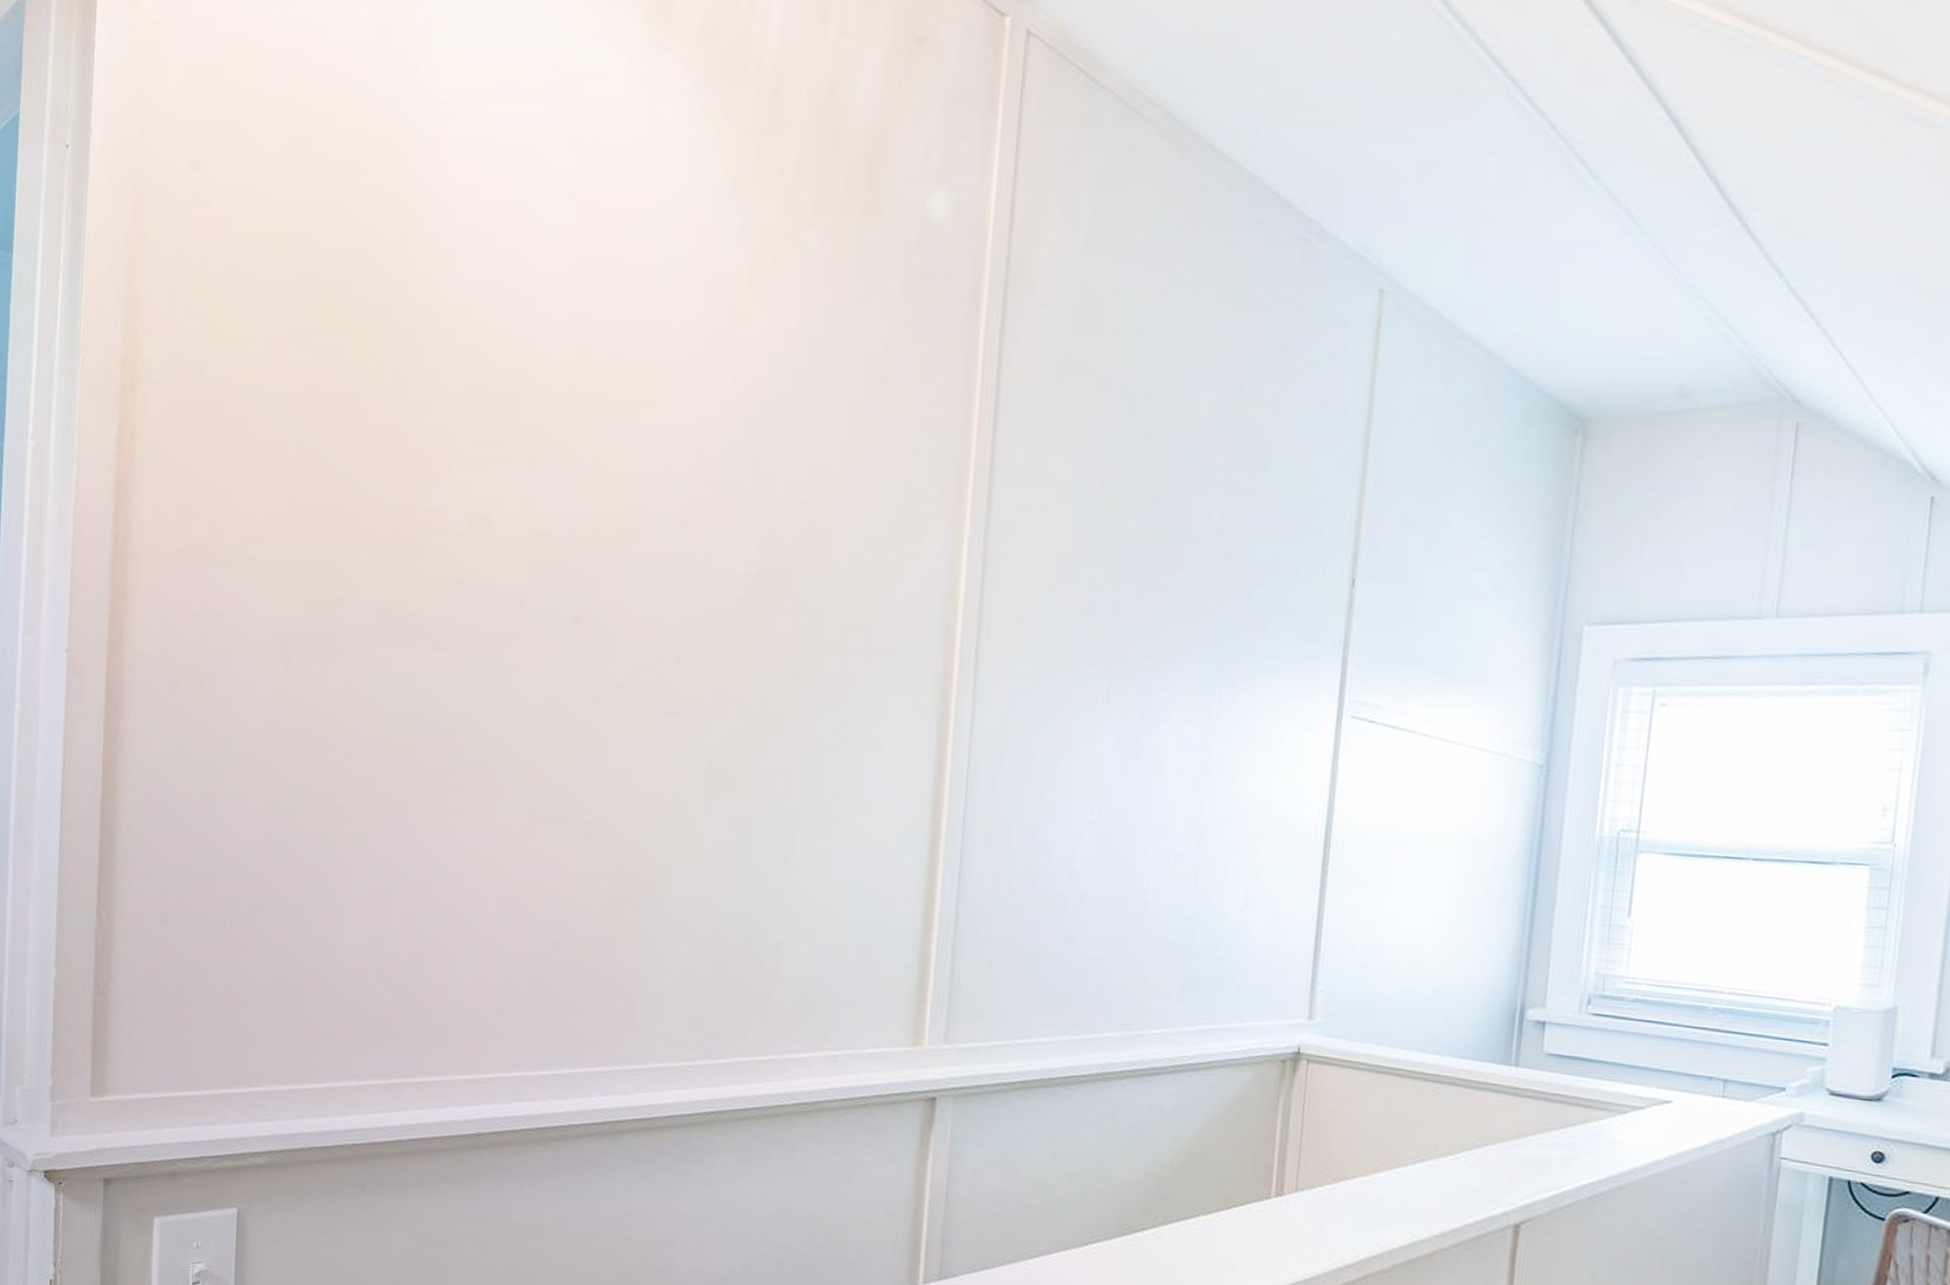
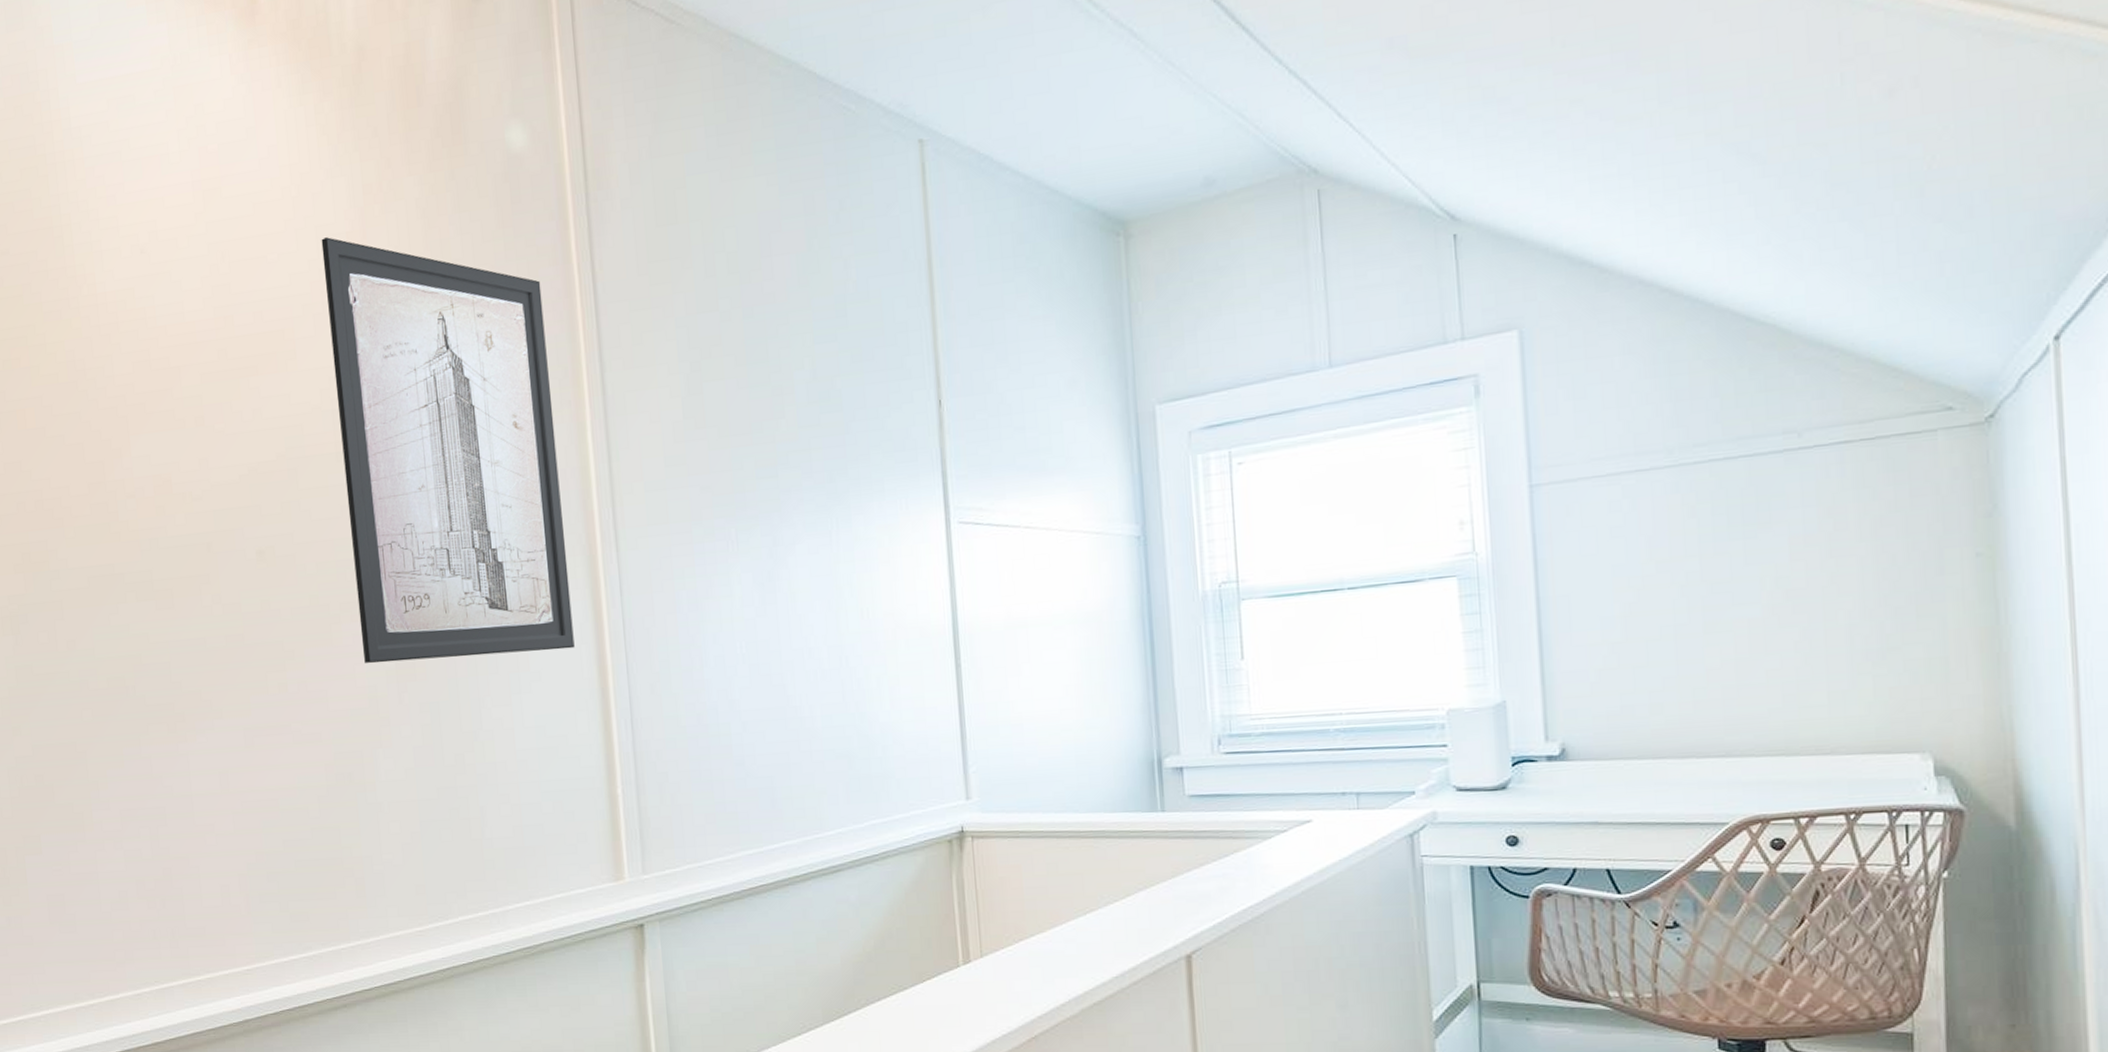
wall art: none [674,279,939,783] -> present [321,237,575,664]

